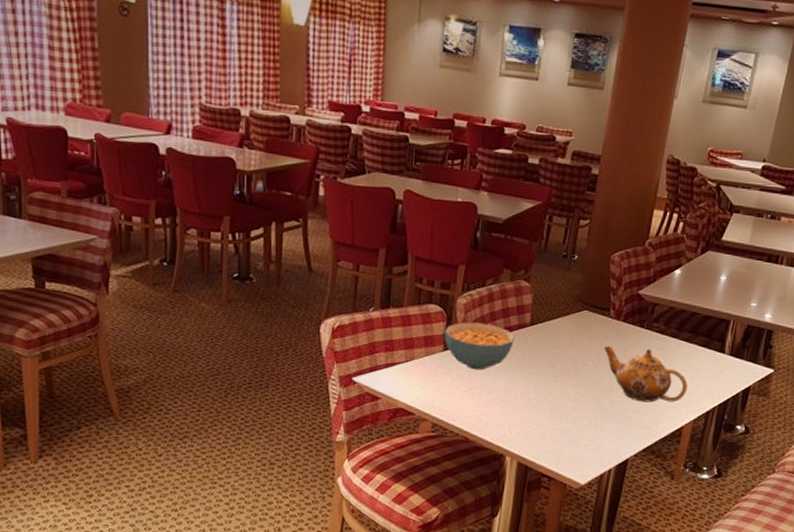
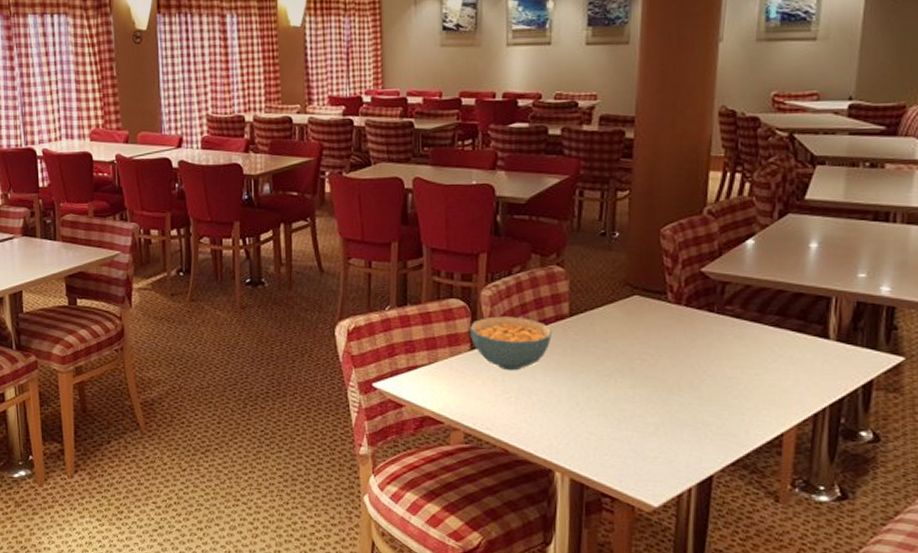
teapot: present [603,346,688,403] -> none [664,337,782,404]

